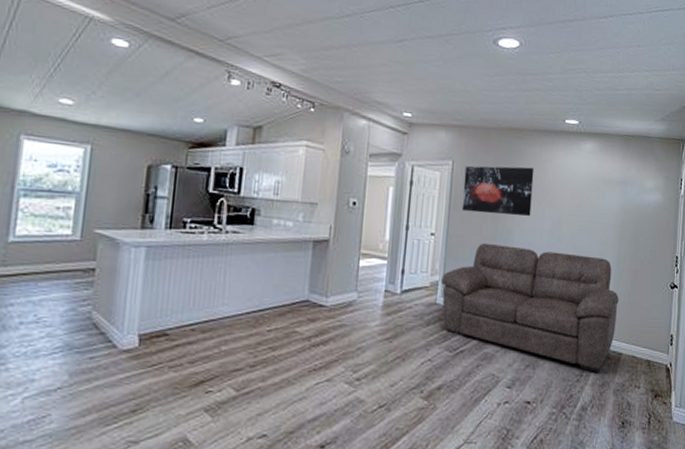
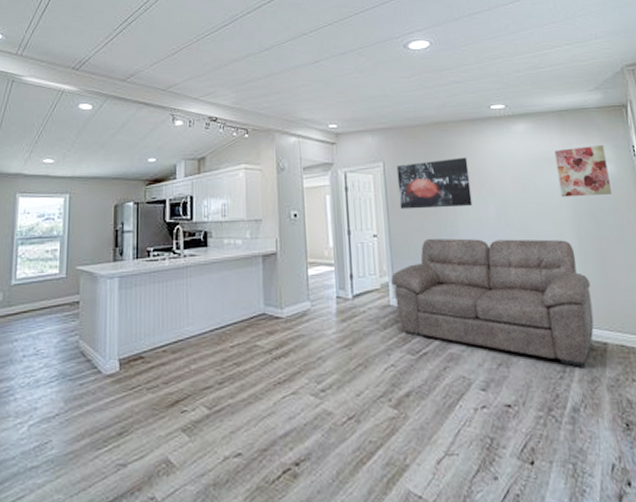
wall art: none [611,173,657,221] -> present [554,145,612,198]

